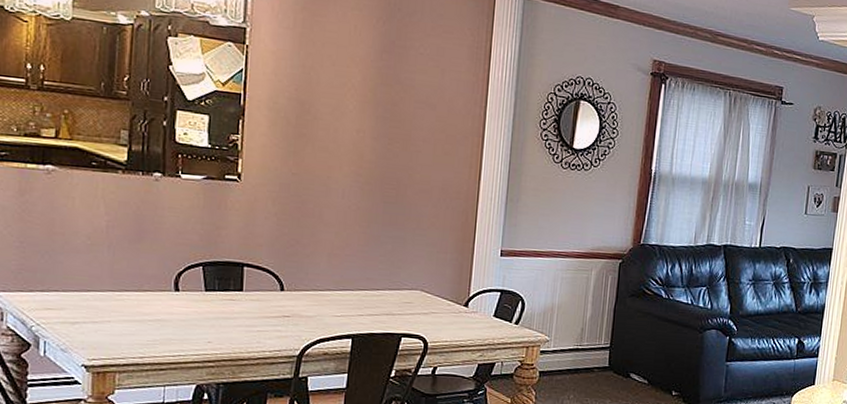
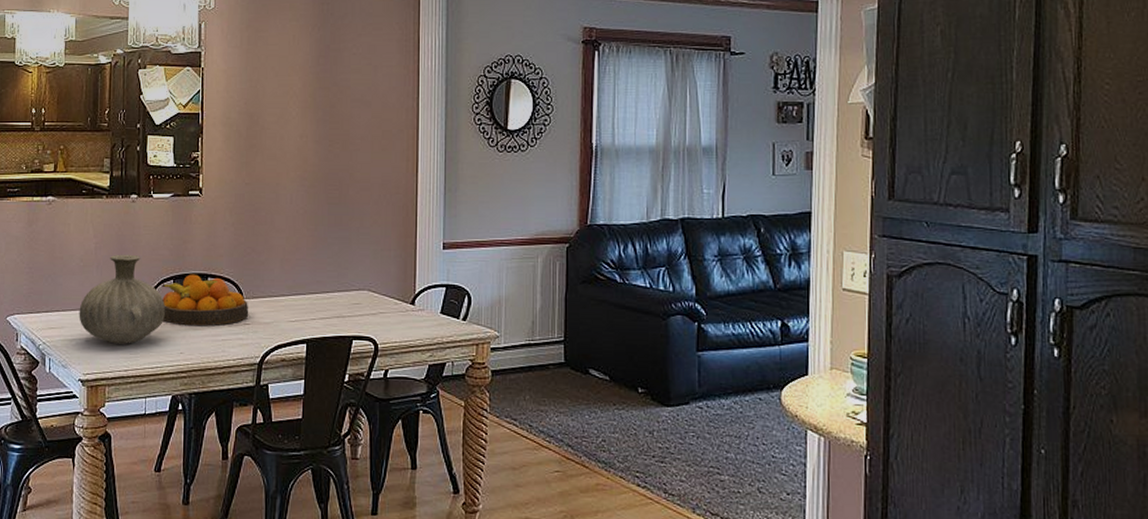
vase: none [83,235,193,331] -> present [79,254,166,344]
fruit bowl: none [188,261,290,316] -> present [162,274,249,325]

